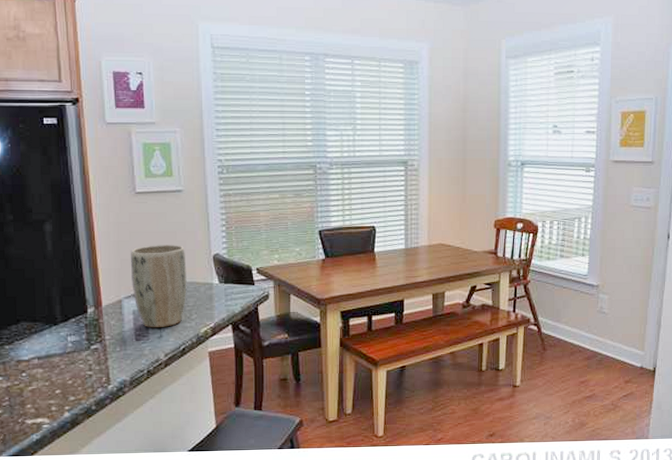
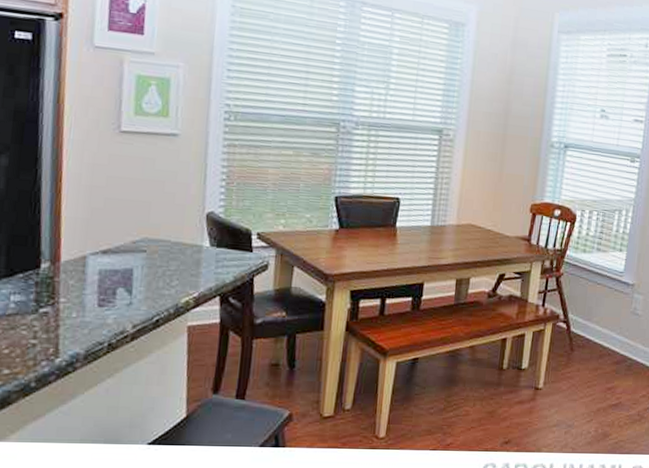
plant pot: present [131,245,187,327] -> none [101,194,173,293]

